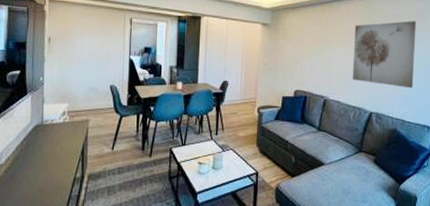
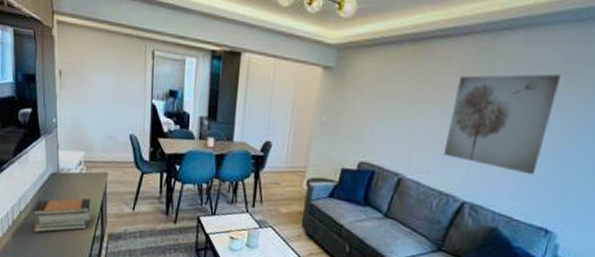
book stack: none [13,144,73,182] -> present [32,198,91,232]

